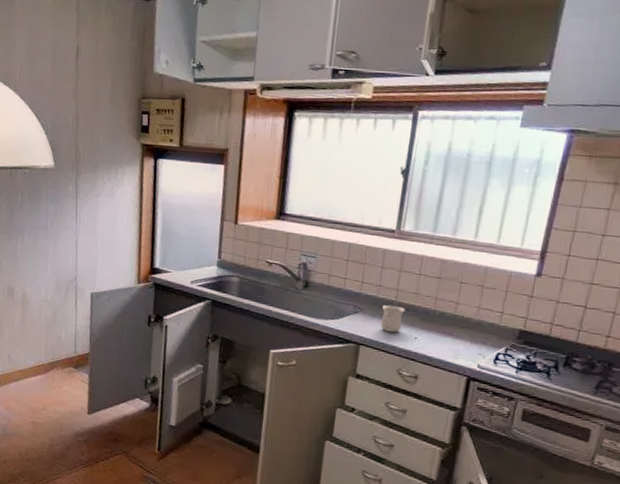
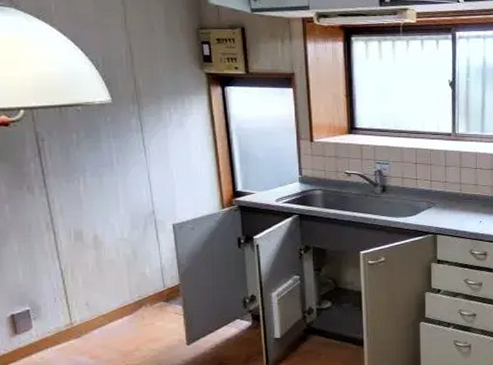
mug: present [380,304,405,333] -> none [451,197,469,220]

